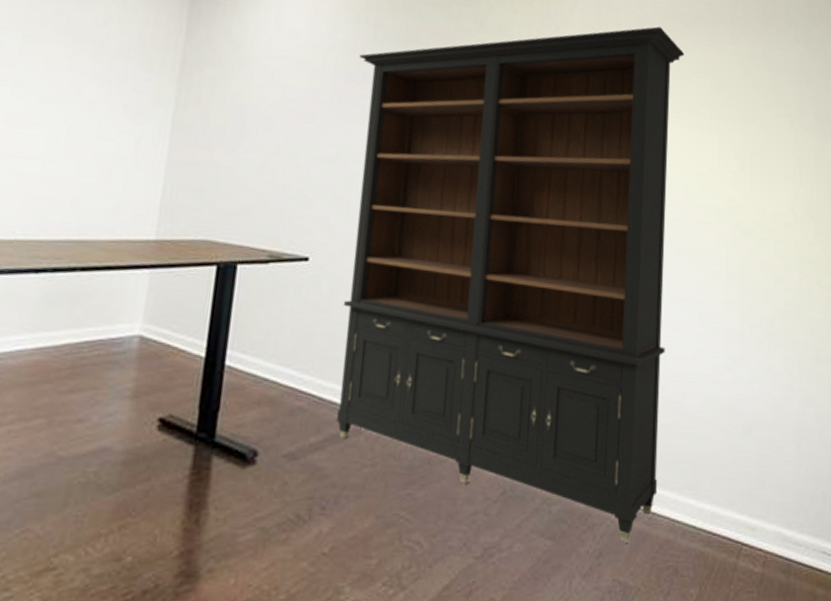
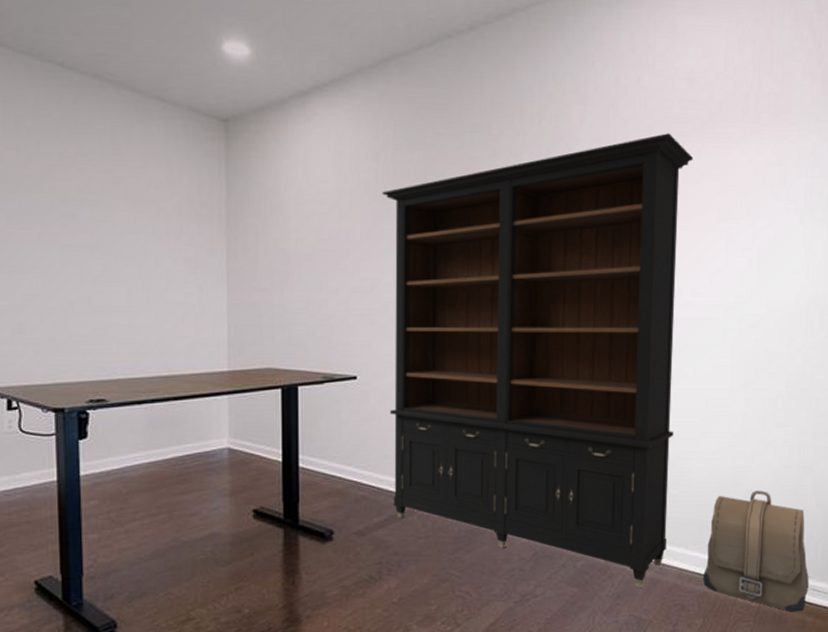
backpack: none [699,424,819,582] -> present [703,490,810,612]

